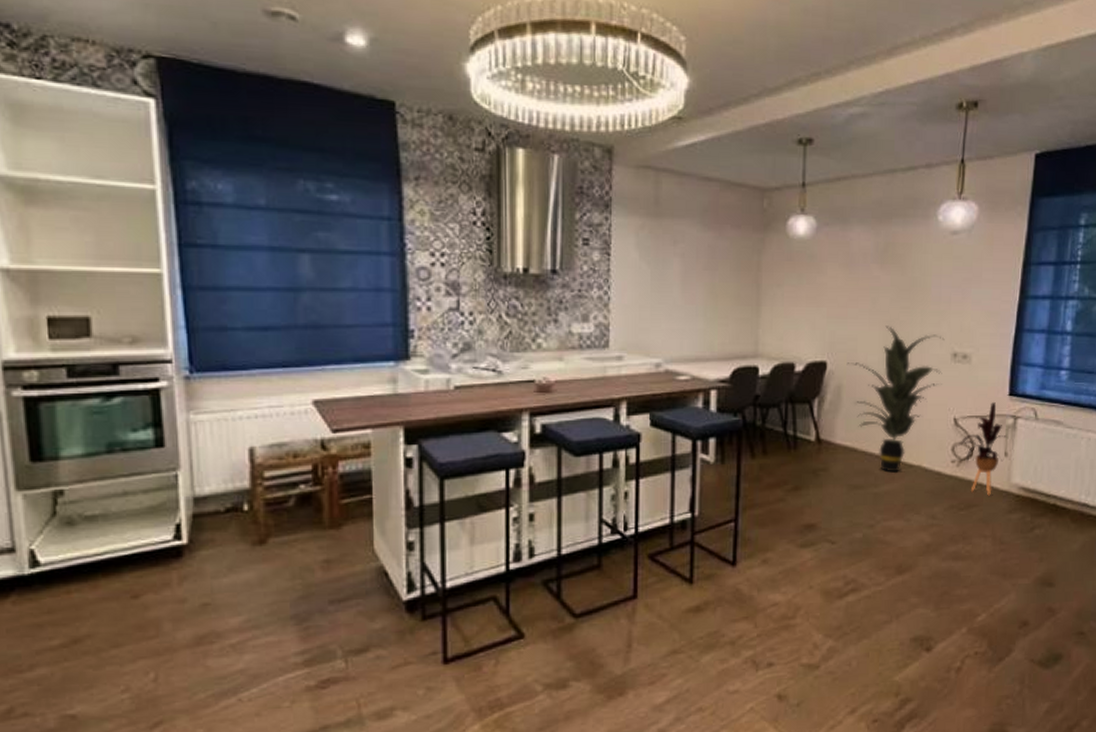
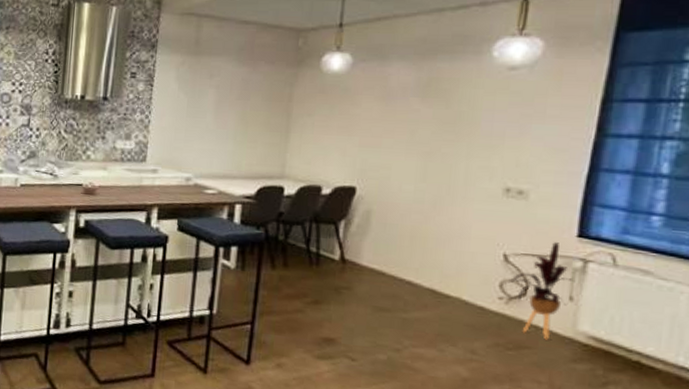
indoor plant: present [846,326,945,473] -> none [378,157,496,301]

